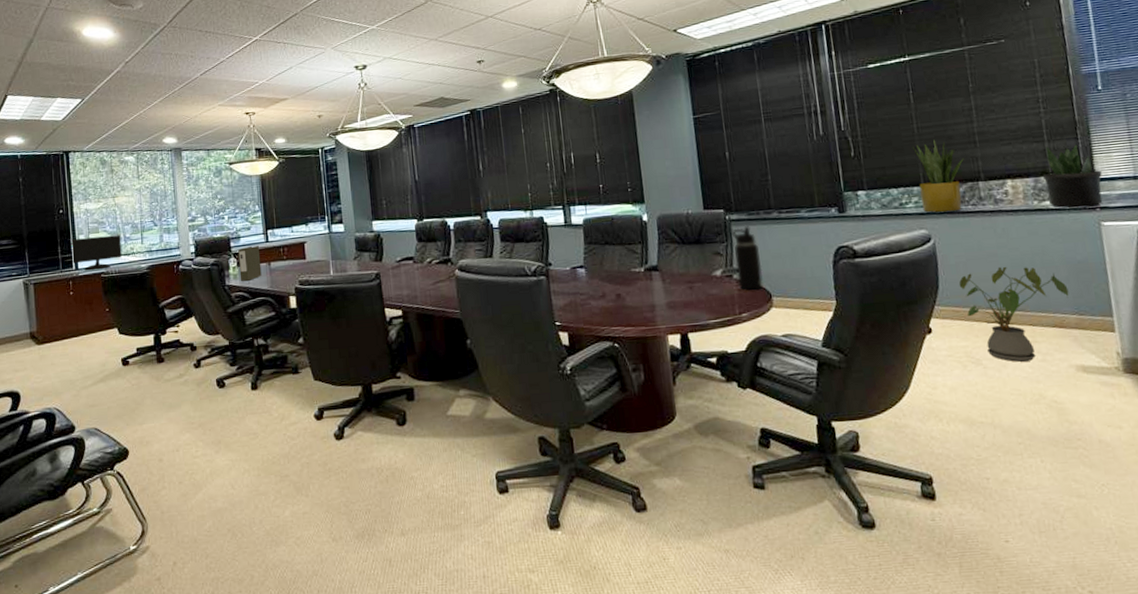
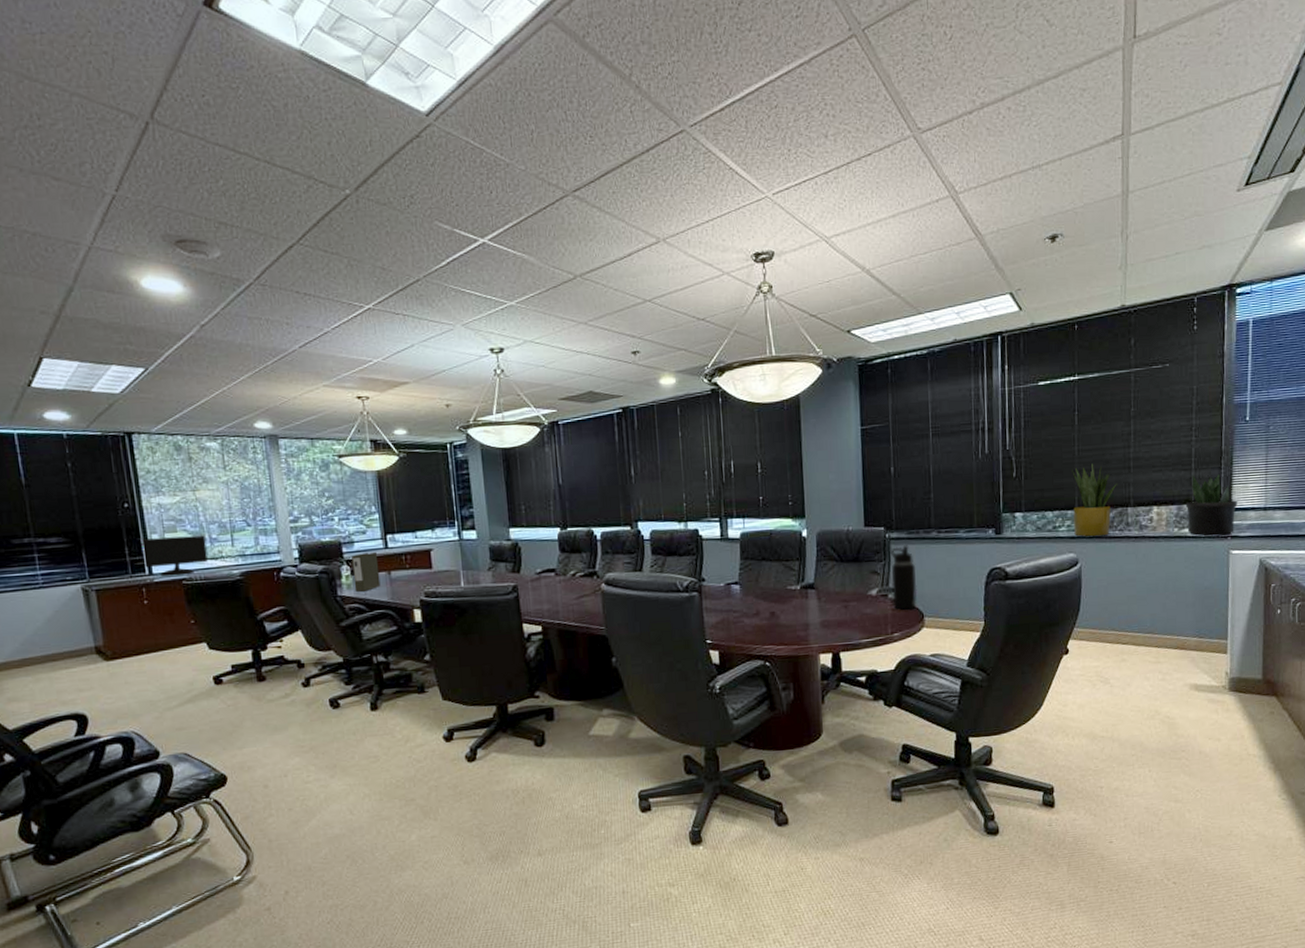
house plant: present [958,266,1069,362] -> none [1098,590,1193,681]

